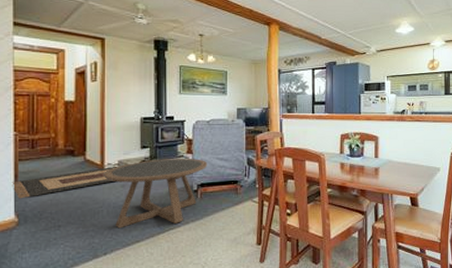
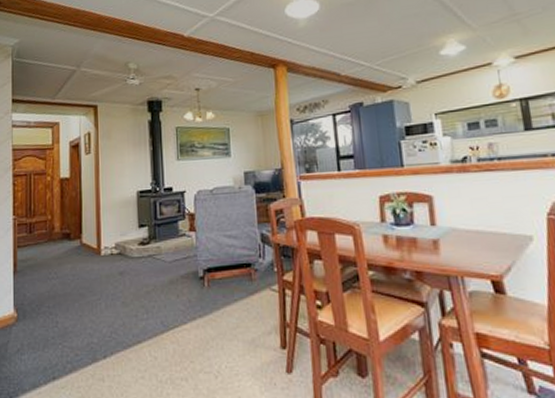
rug: present [12,165,120,199] -> none [11,249,118,291]
coffee table: present [104,159,208,229] -> none [101,237,214,326]

